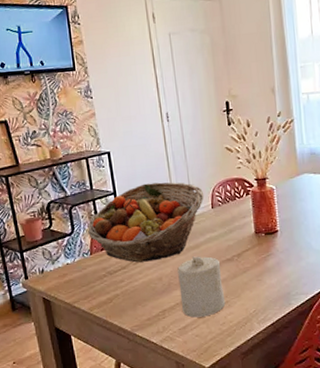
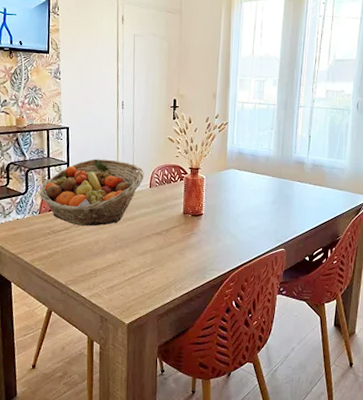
candle: present [177,256,226,318] -> none [112,227,151,280]

